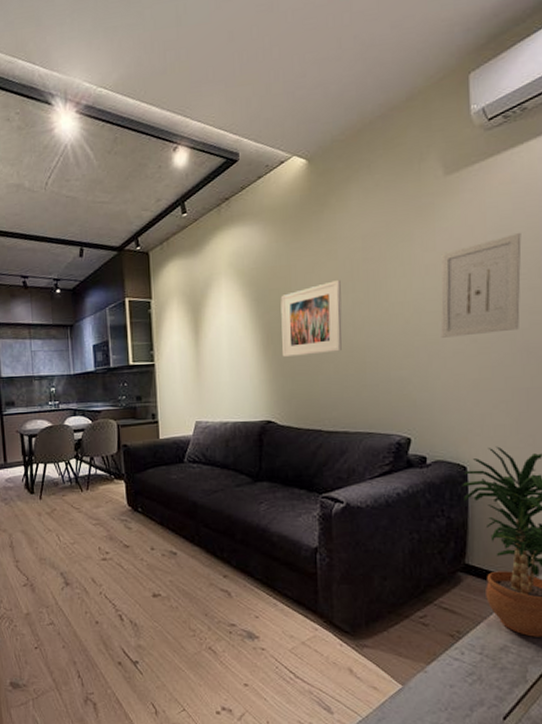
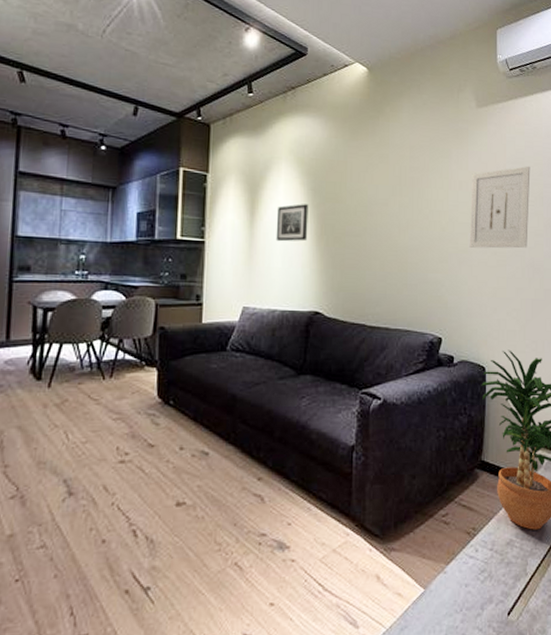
wall art: none [220,315,254,356] -> present [276,204,309,242]
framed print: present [280,280,342,357] -> none [333,182,390,250]

